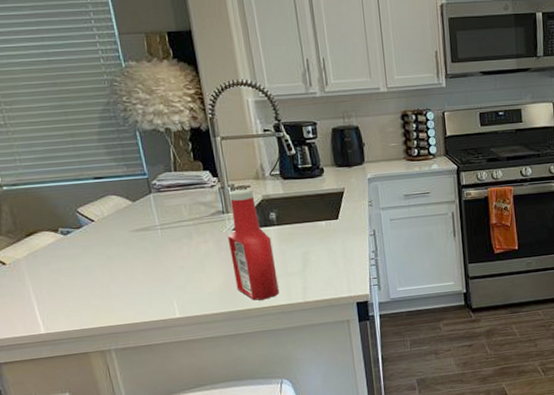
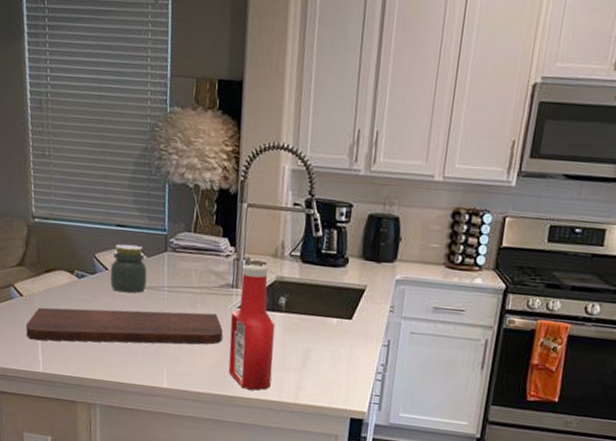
cutting board: none [16,240,224,304] -> present [26,307,223,345]
jar: none [96,193,138,240] -> present [110,244,147,293]

